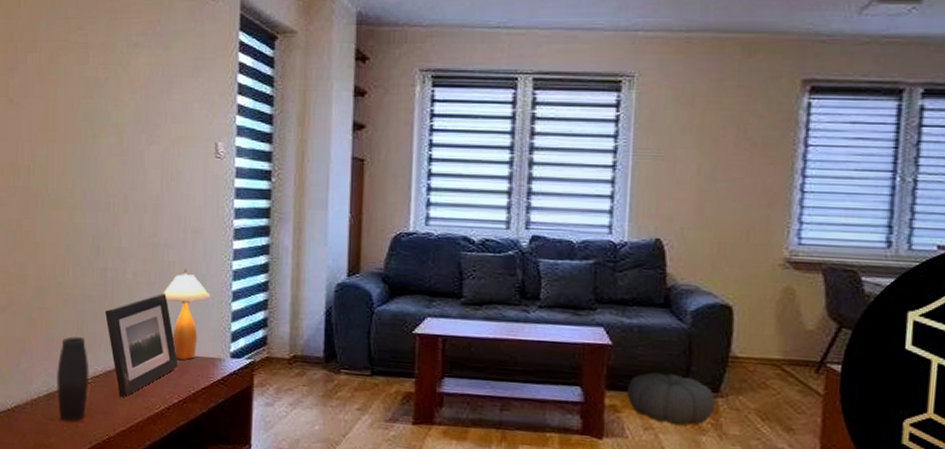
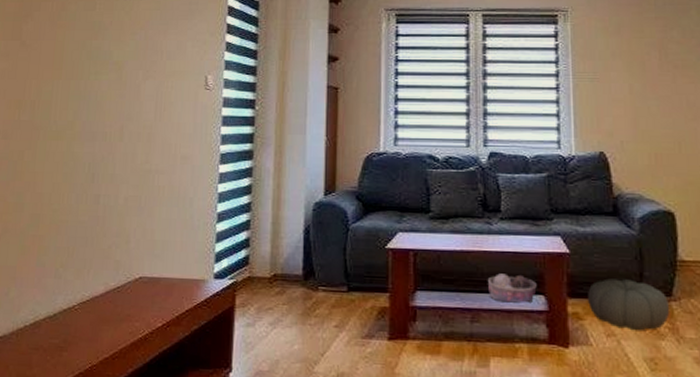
vase: present [57,336,89,423] -> none [43,263,77,352]
picture frame: present [105,292,179,398] -> none [96,216,164,324]
table lamp: present [163,268,211,360] -> none [152,193,197,282]
decorative basket: none [520,363,574,394] -> present [487,273,537,303]

